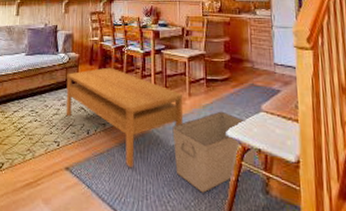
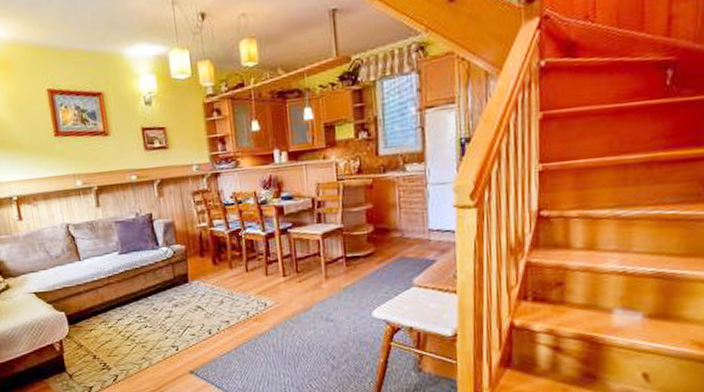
coffee table: present [65,67,184,168] -> none [174,256,321,364]
storage bin: present [172,111,255,193] -> none [308,291,406,379]

